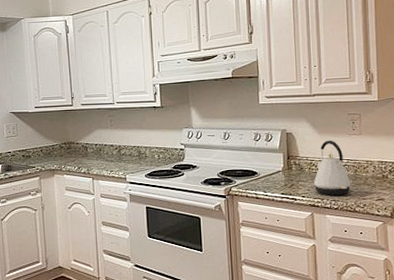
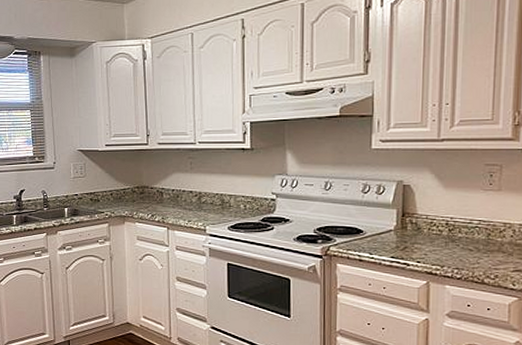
kettle: present [313,140,351,196] -> none [432,196,481,263]

